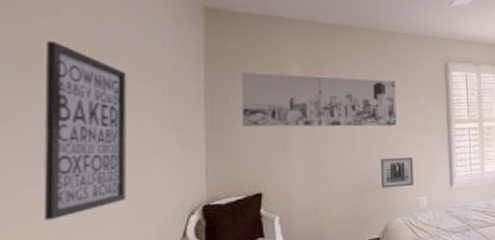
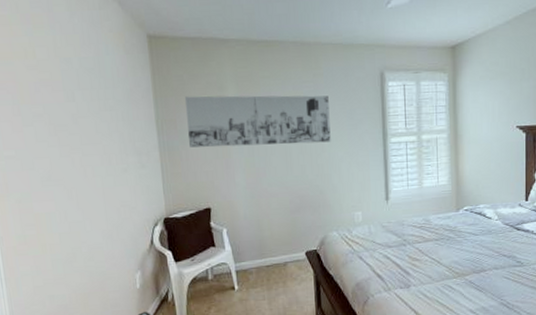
wall art: present [43,41,127,221] -> none [30,79,105,229]
wall art: present [380,156,415,188] -> none [315,172,350,204]

